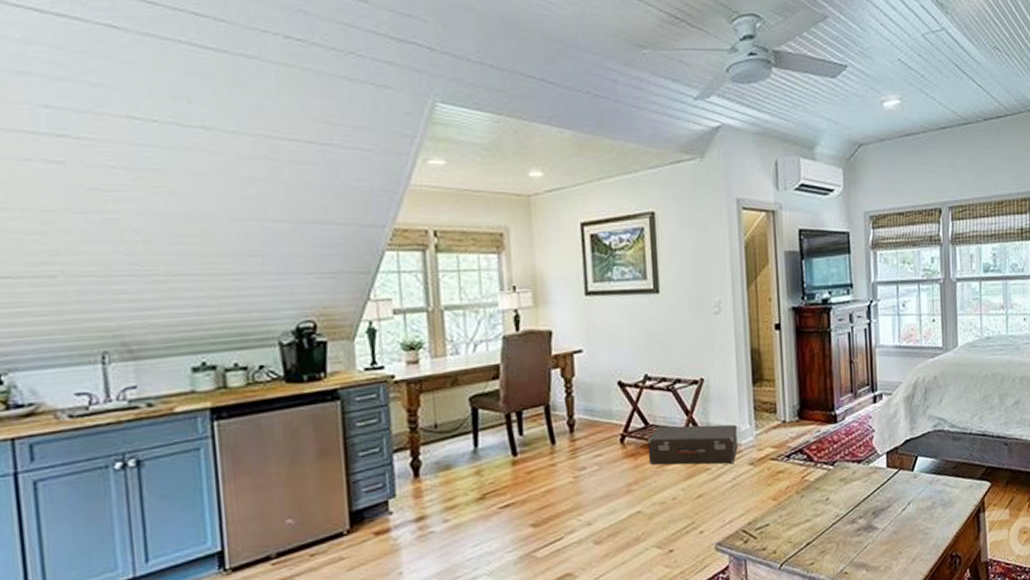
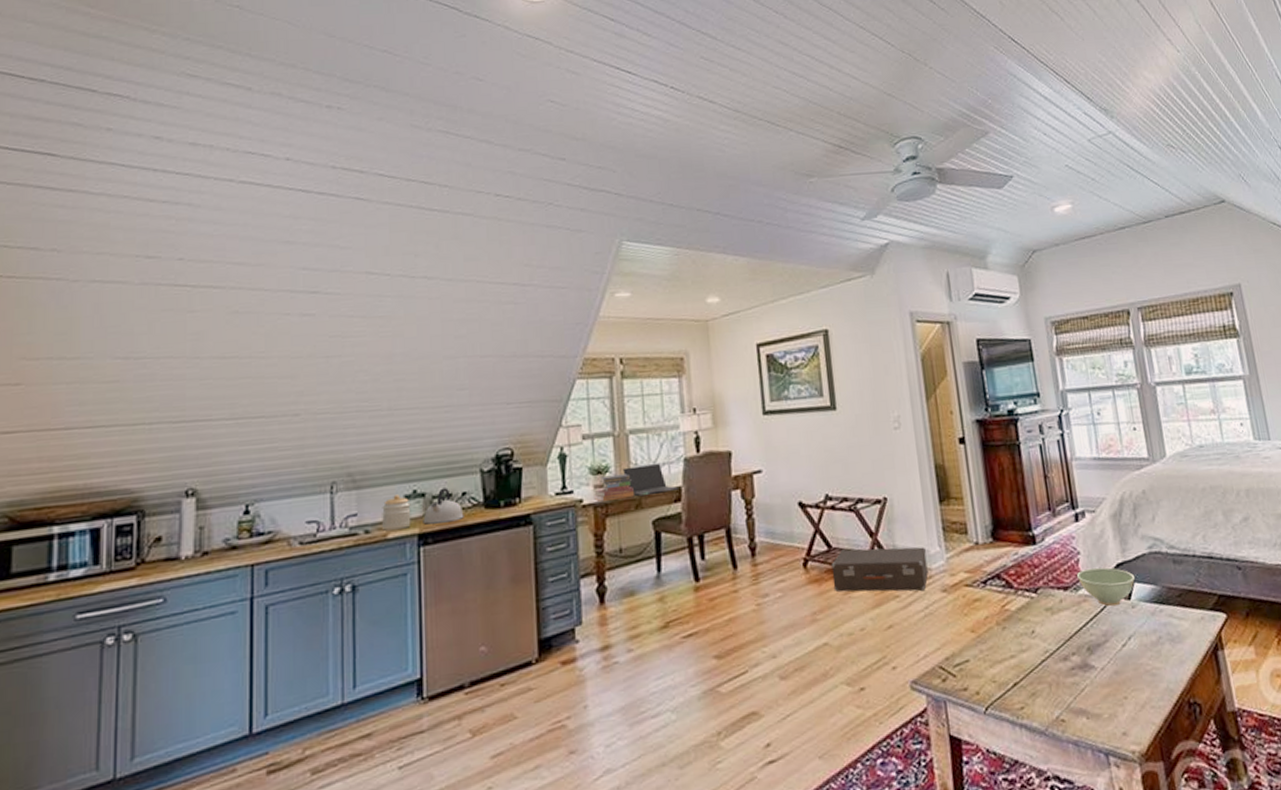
jar: none [166,366,202,404] -> present [382,494,411,531]
kettle: none [215,360,263,398] -> present [423,488,464,525]
books: none [406,350,450,379] -> present [594,473,634,502]
laptop: none [438,341,498,374] -> present [623,464,679,497]
bowl: none [870,443,920,477] -> present [1077,567,1136,607]

